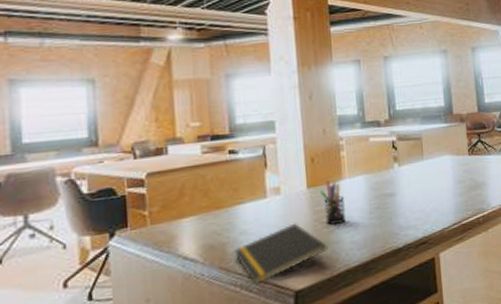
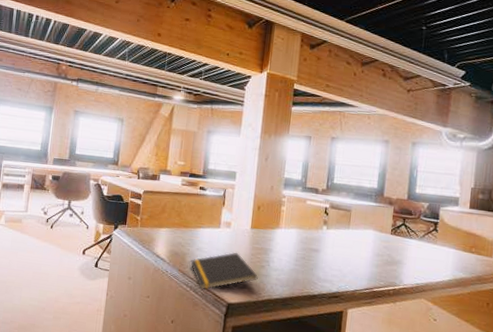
pen holder: present [320,181,345,225] -> none [260,227,278,262]

